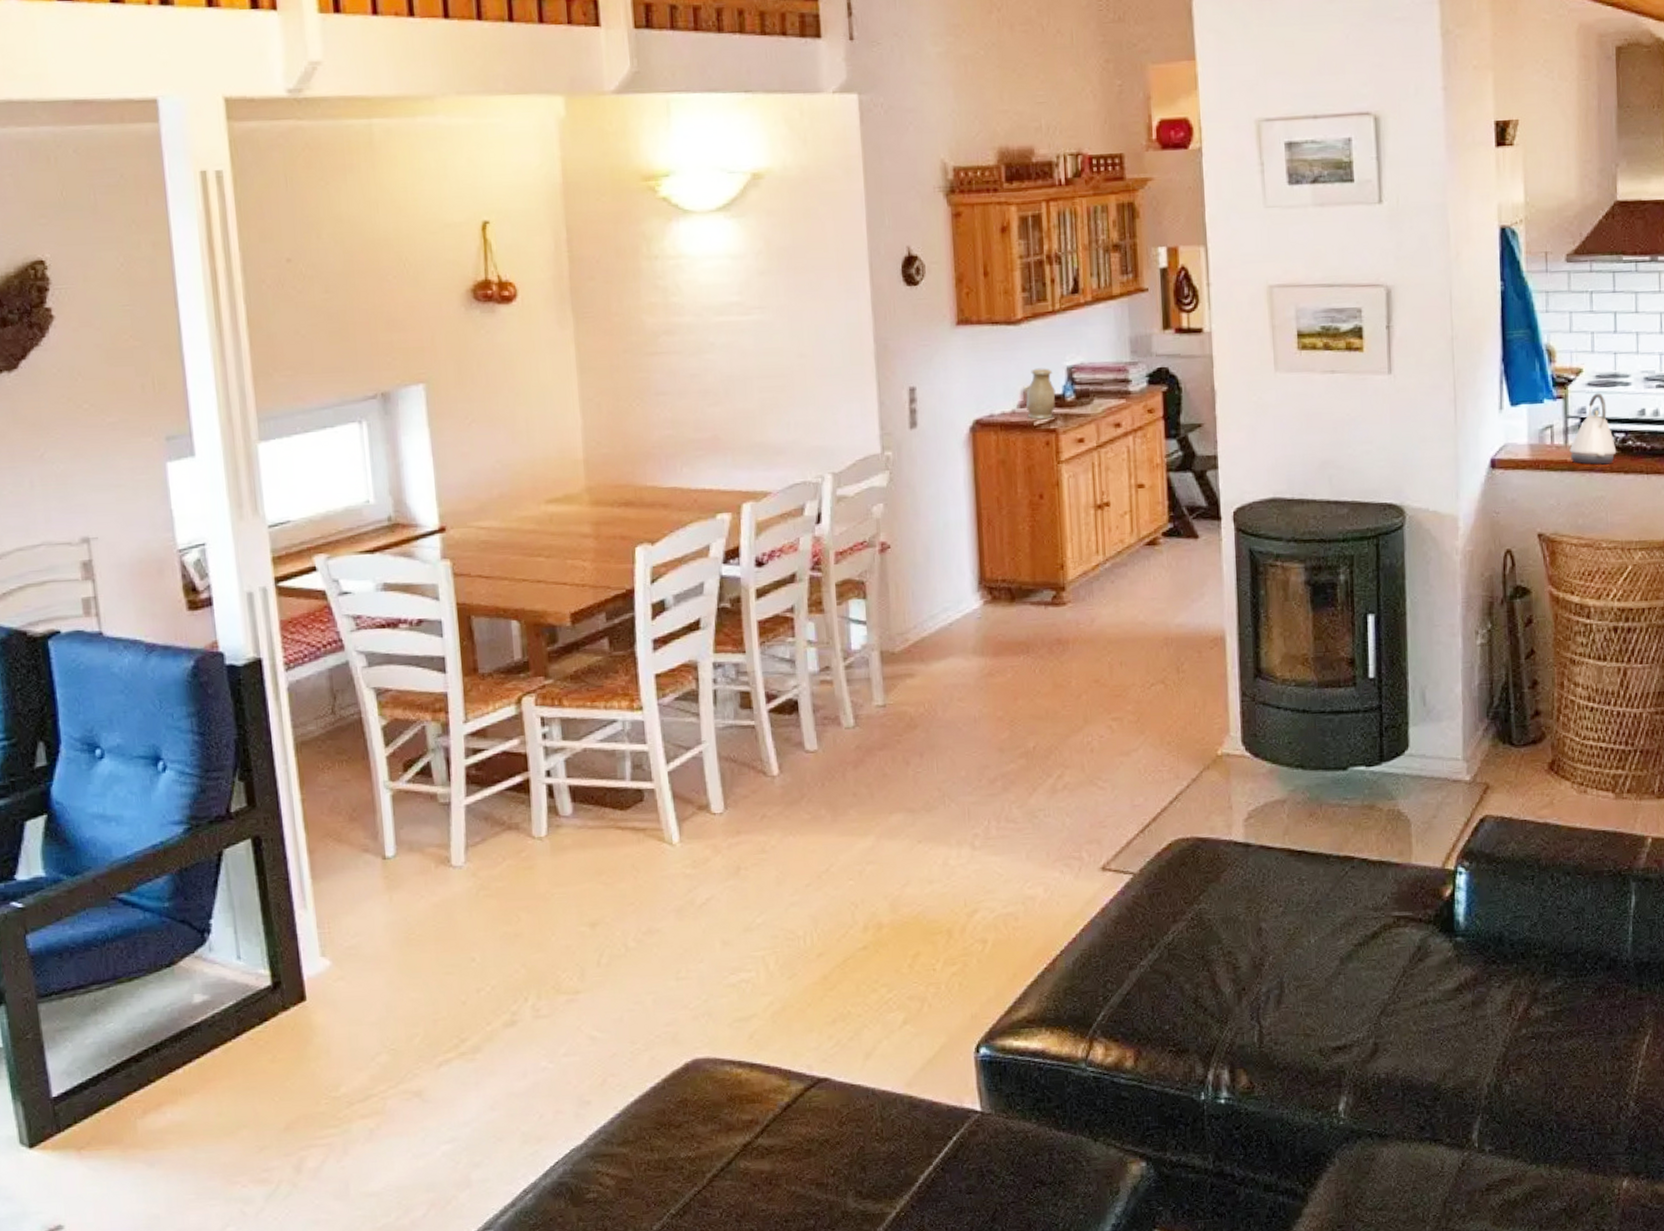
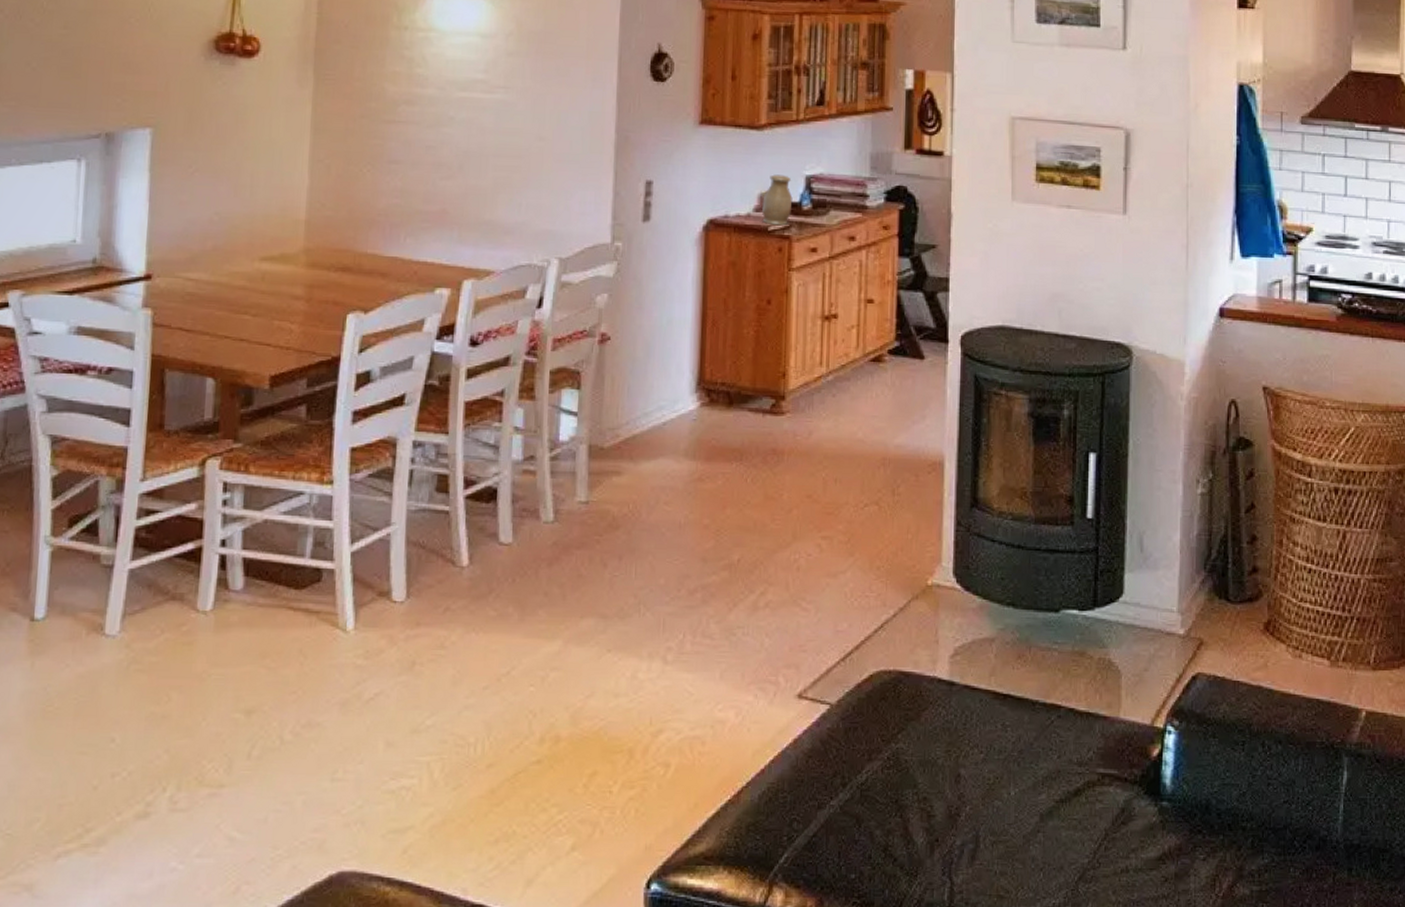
kettle: present [1569,393,1617,466] -> none [1297,253,1343,325]

